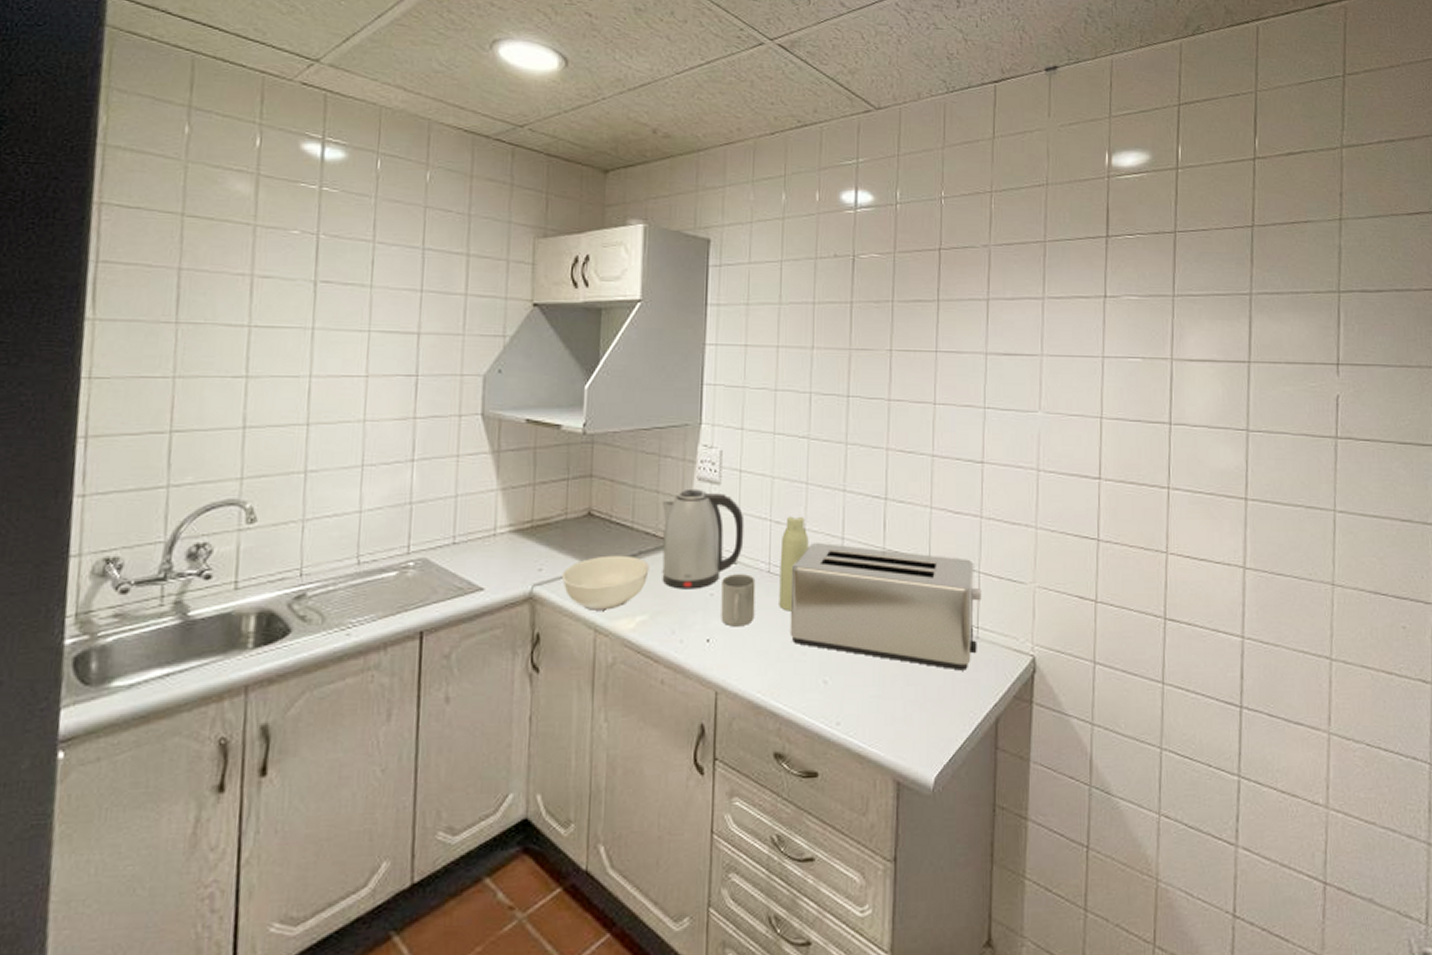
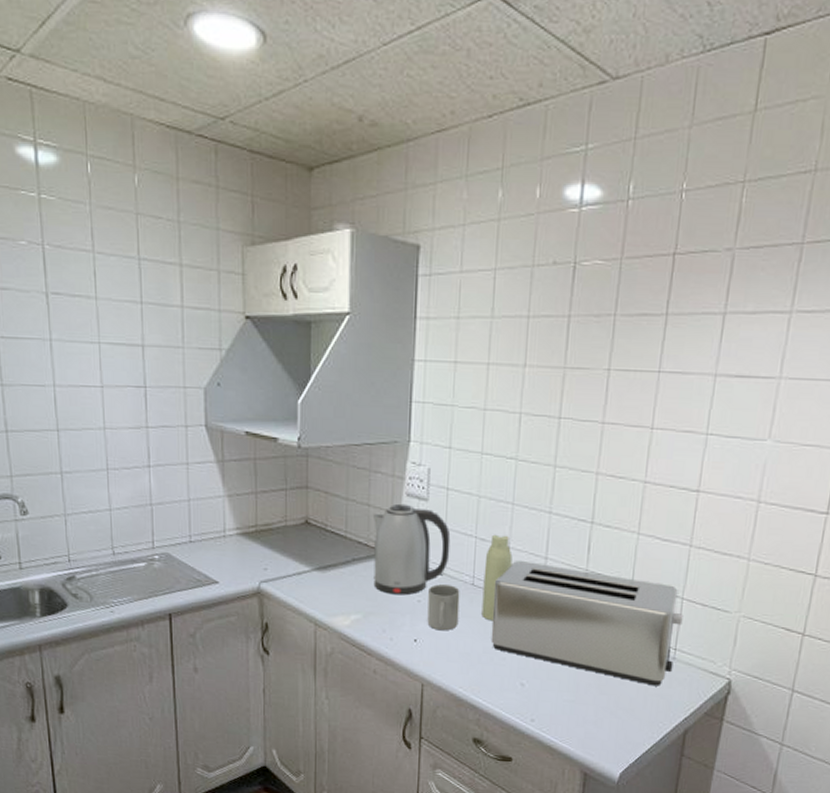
bowl: present [562,555,649,610] -> none [285,560,362,608]

